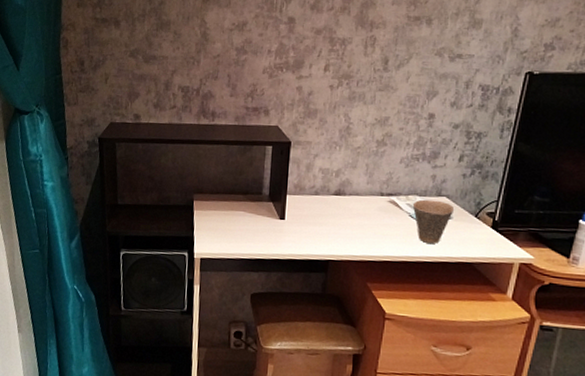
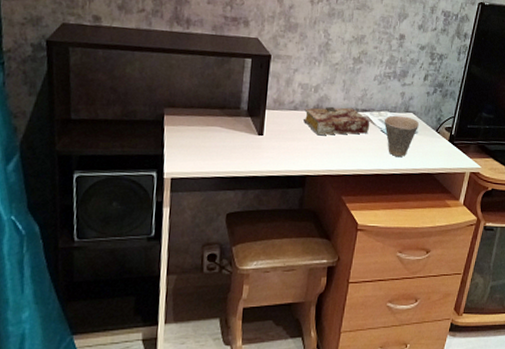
book: none [325,191,397,220] -> present [304,106,370,135]

